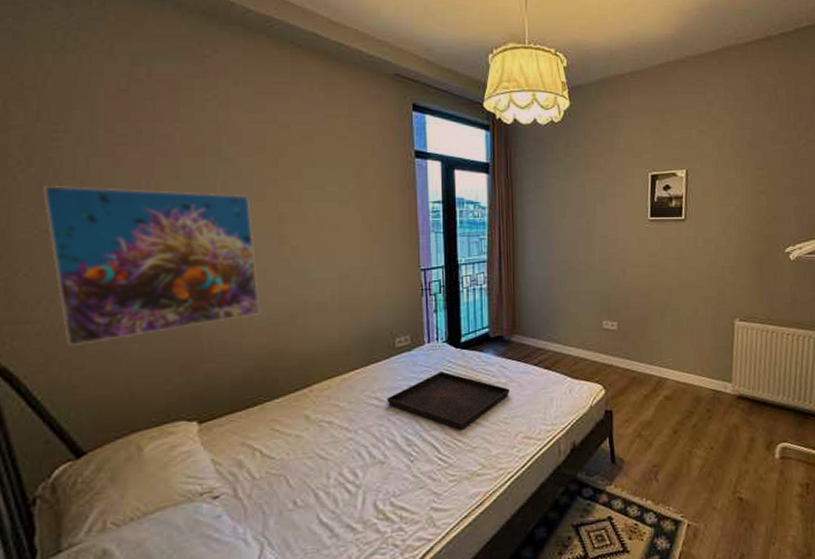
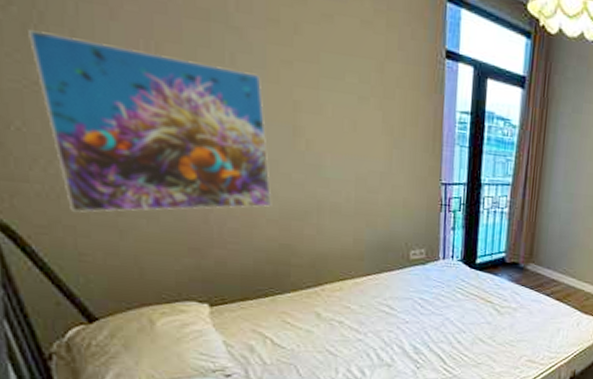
serving tray: present [387,371,510,430] -> none [397,289,519,346]

